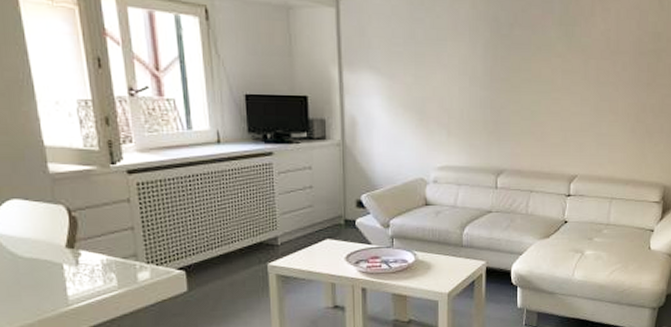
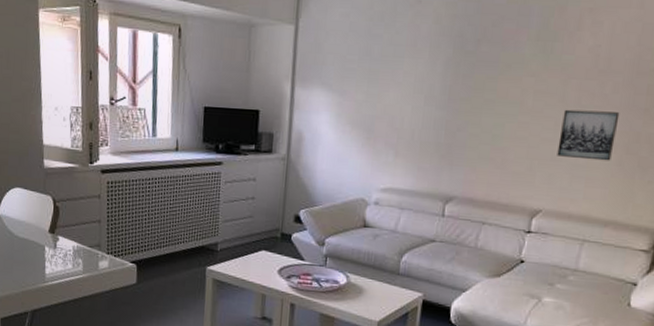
wall art: none [585,86,629,129] -> present [557,109,620,161]

